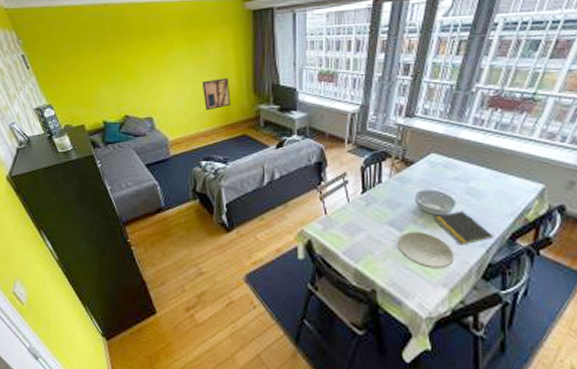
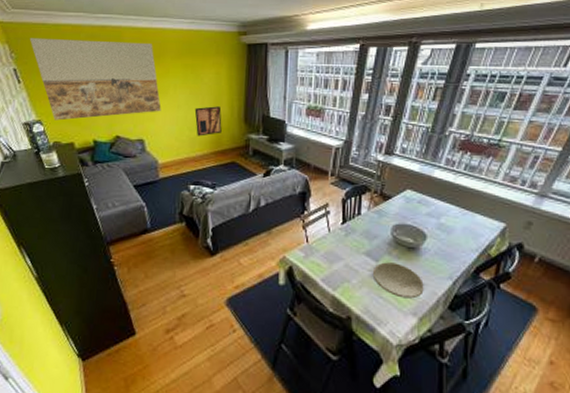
wall art: none [35,18,168,104] -> present [30,38,162,121]
notepad: present [434,210,495,246] -> none [407,244,461,277]

